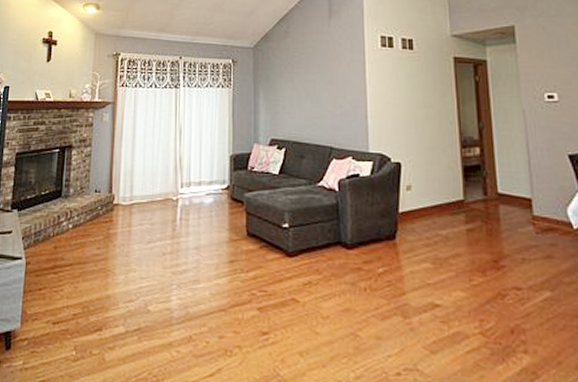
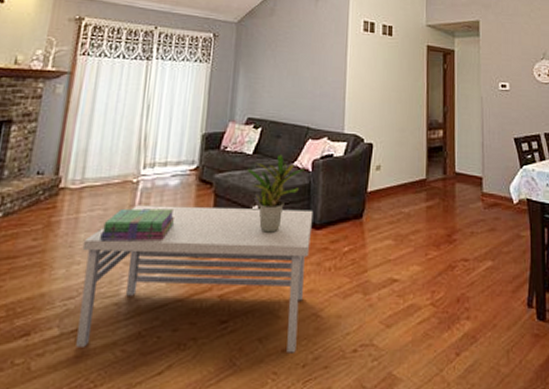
coffee table: none [136,221,344,370] -> present [76,205,314,353]
stack of books: none [150,223,213,254] -> present [100,208,176,241]
potted plant: none [276,175,332,251] -> present [248,155,306,233]

